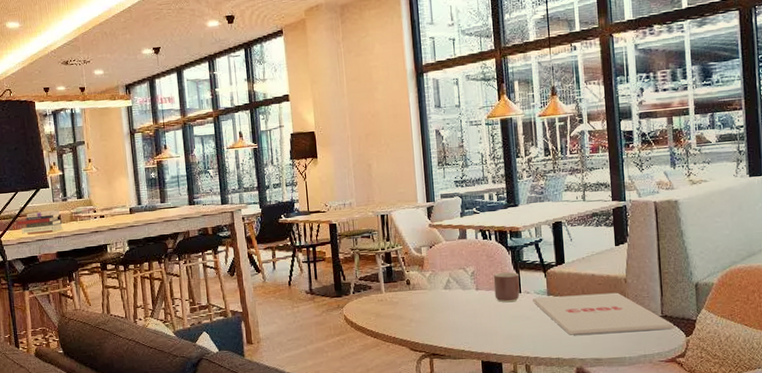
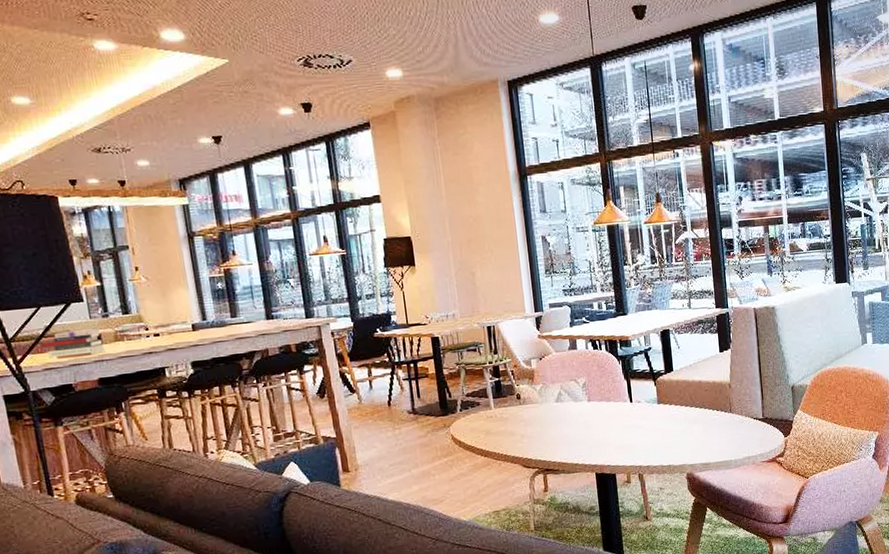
mug: present [493,272,520,303] -> none [604,381,632,413]
magazine: present [533,292,675,335] -> none [644,397,775,442]

